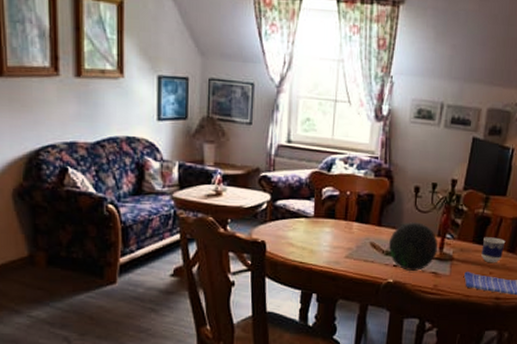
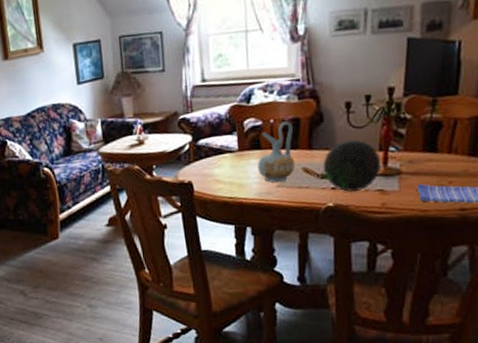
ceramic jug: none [330,195,366,253] -> present [257,121,296,183]
cup: present [481,237,506,263] -> none [435,142,465,171]

